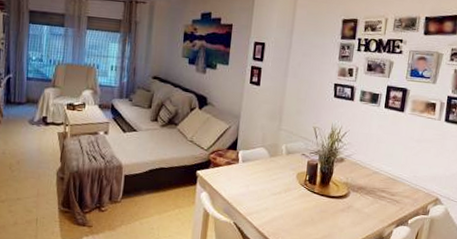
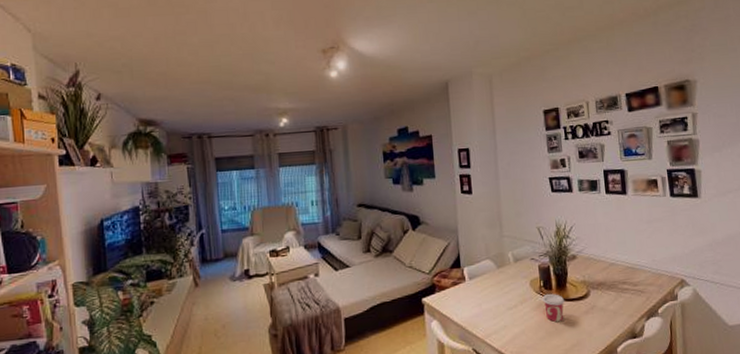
cup: none [305,187,326,214] -> present [542,293,565,322]

